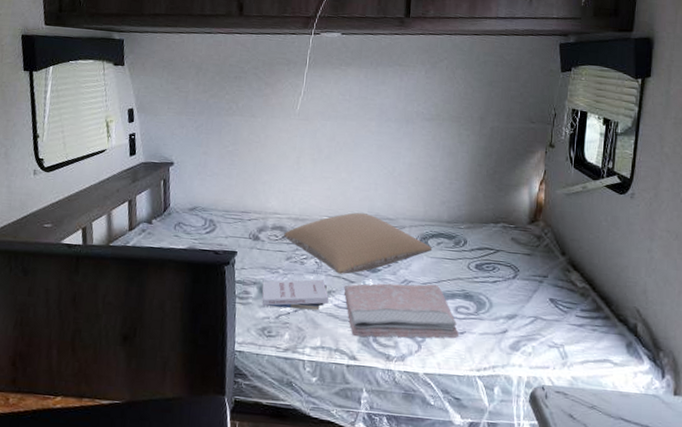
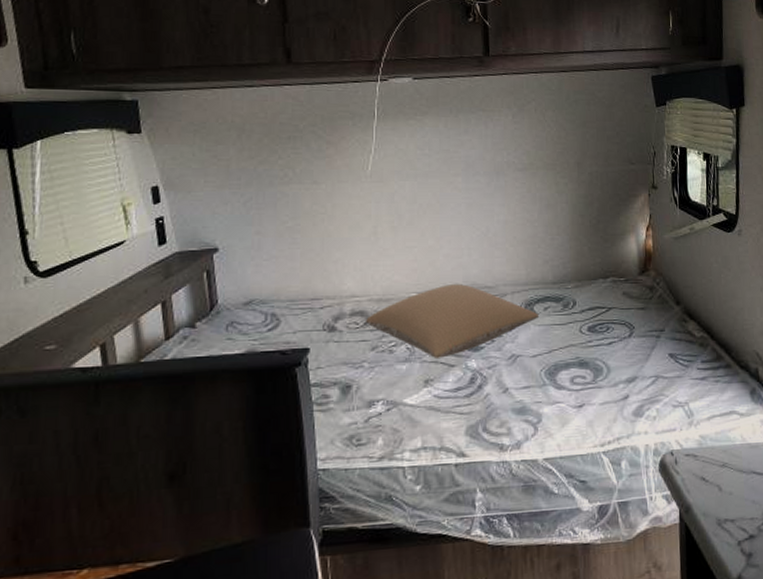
books: present [262,279,330,310] -> none [344,368,427,410]
towel: present [344,283,460,339] -> none [443,355,579,429]

